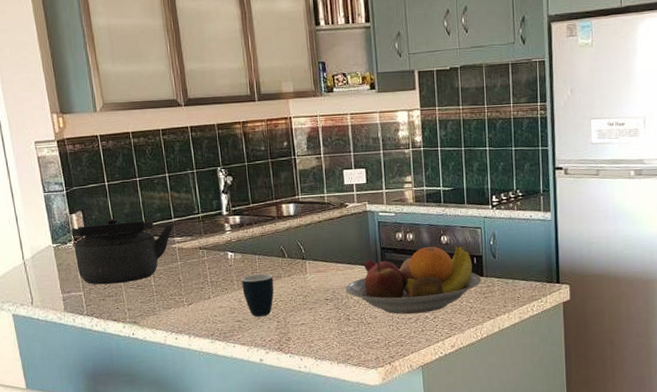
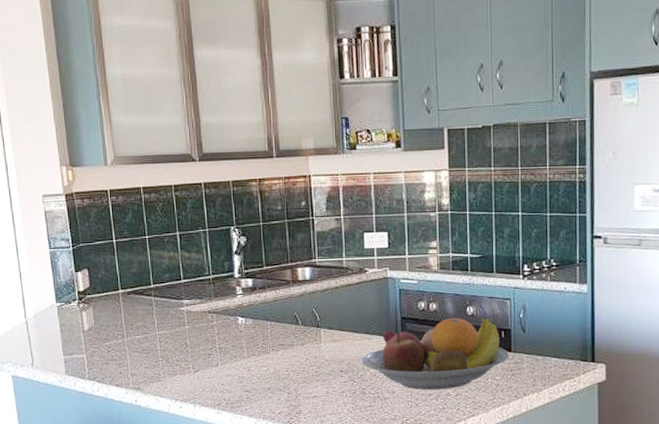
kettle: present [71,218,176,285] -> none [76,278,185,348]
mug: present [241,273,274,317] -> none [252,341,286,388]

